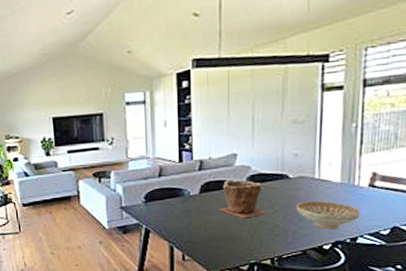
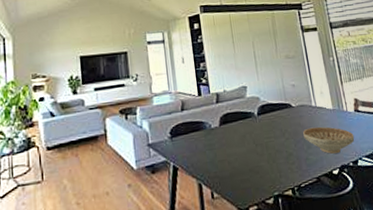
plant pot: present [219,179,266,219] -> none [239,110,279,149]

